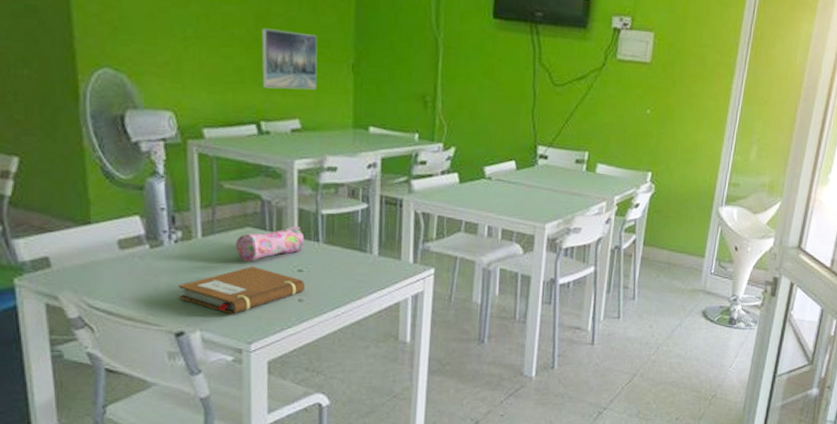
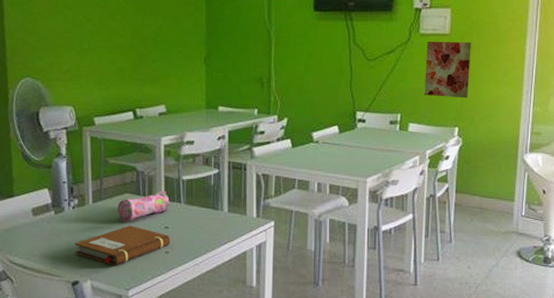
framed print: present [261,28,318,90] -> none [136,37,178,83]
wall art: none [617,68,674,140] -> present [425,41,471,98]

